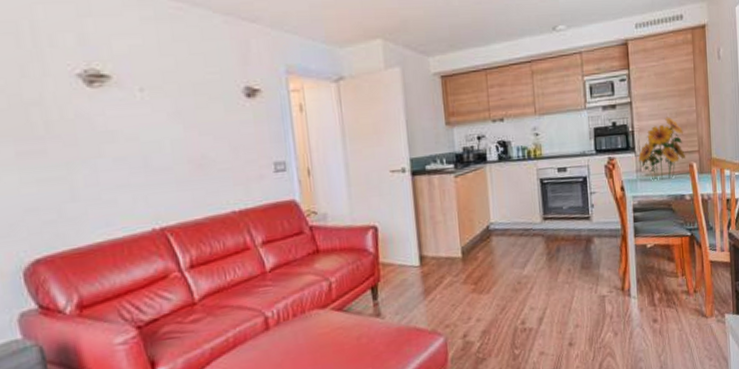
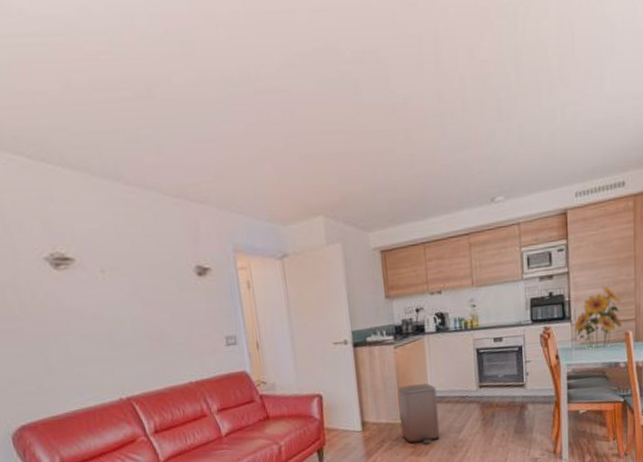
pedal bin: none [459,215,503,281] -> present [398,383,440,445]

